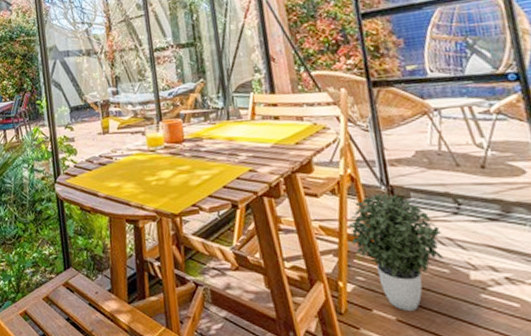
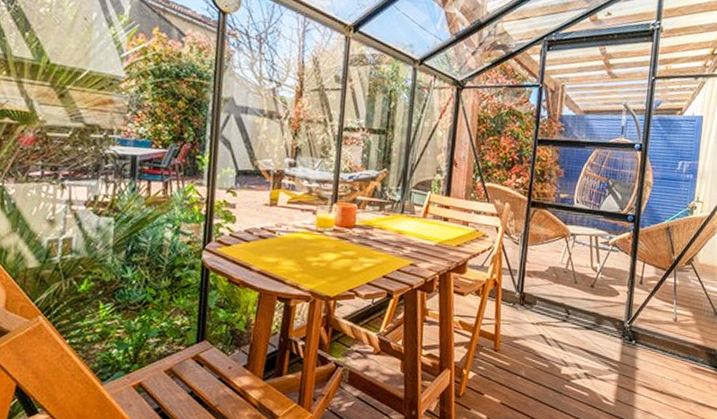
potted plant: present [348,193,444,311] -> none [481,298,551,396]

